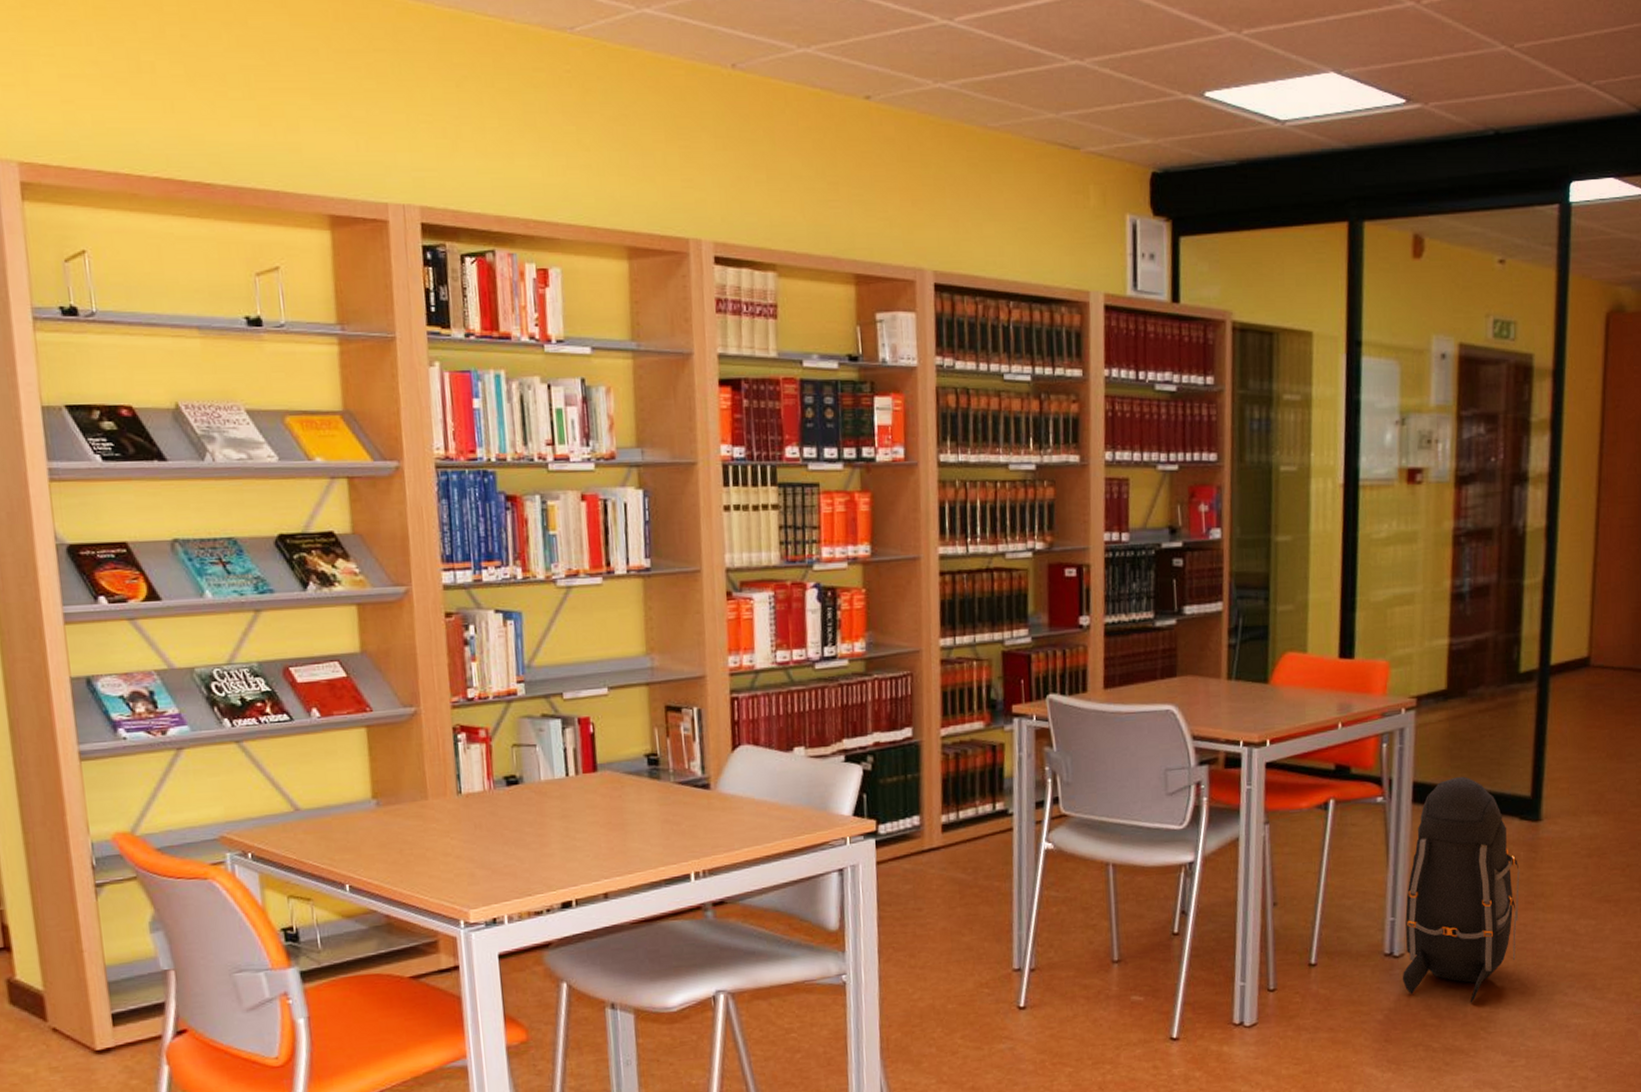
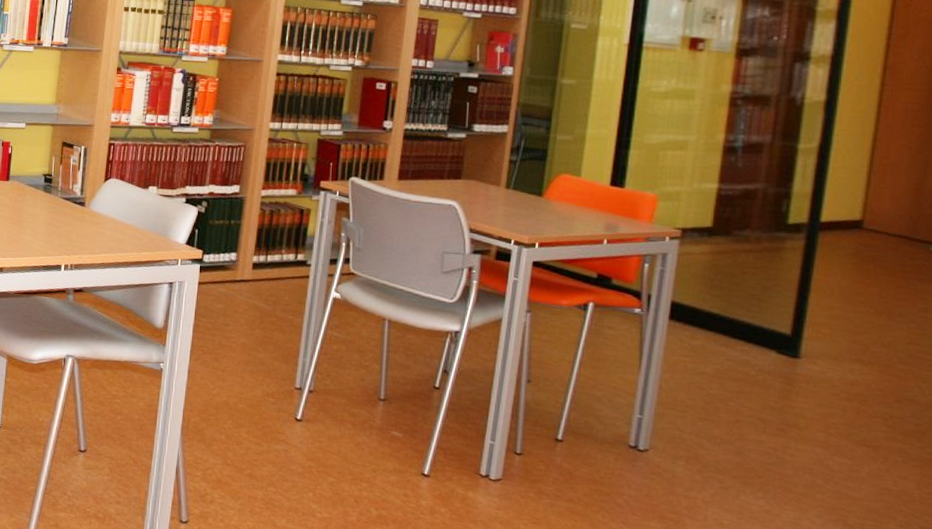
backpack: present [1402,776,1520,1003] -> none [644,304,774,509]

